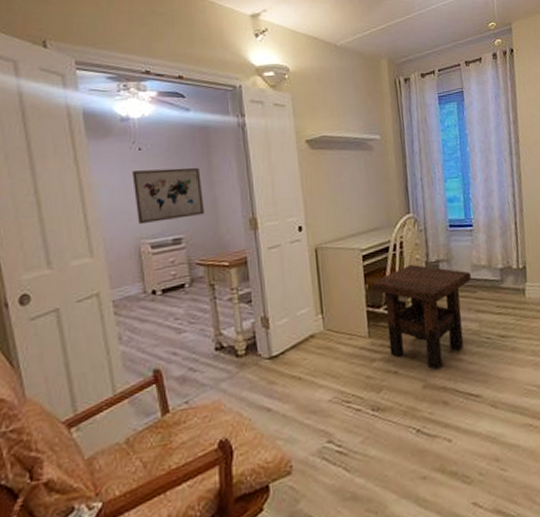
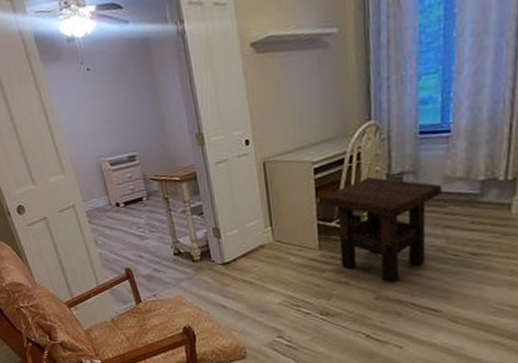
wall art: present [132,168,204,225] -> none [85,84,153,144]

